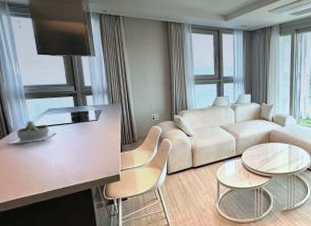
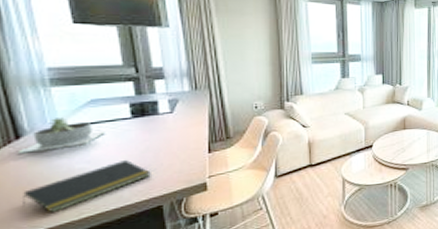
notepad: none [11,153,84,187] -> present [23,159,151,213]

